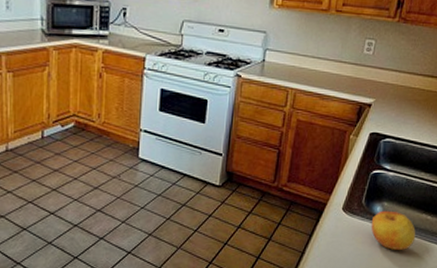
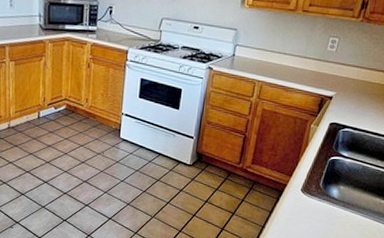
apple: present [371,210,416,250] -> none [327,193,369,230]

